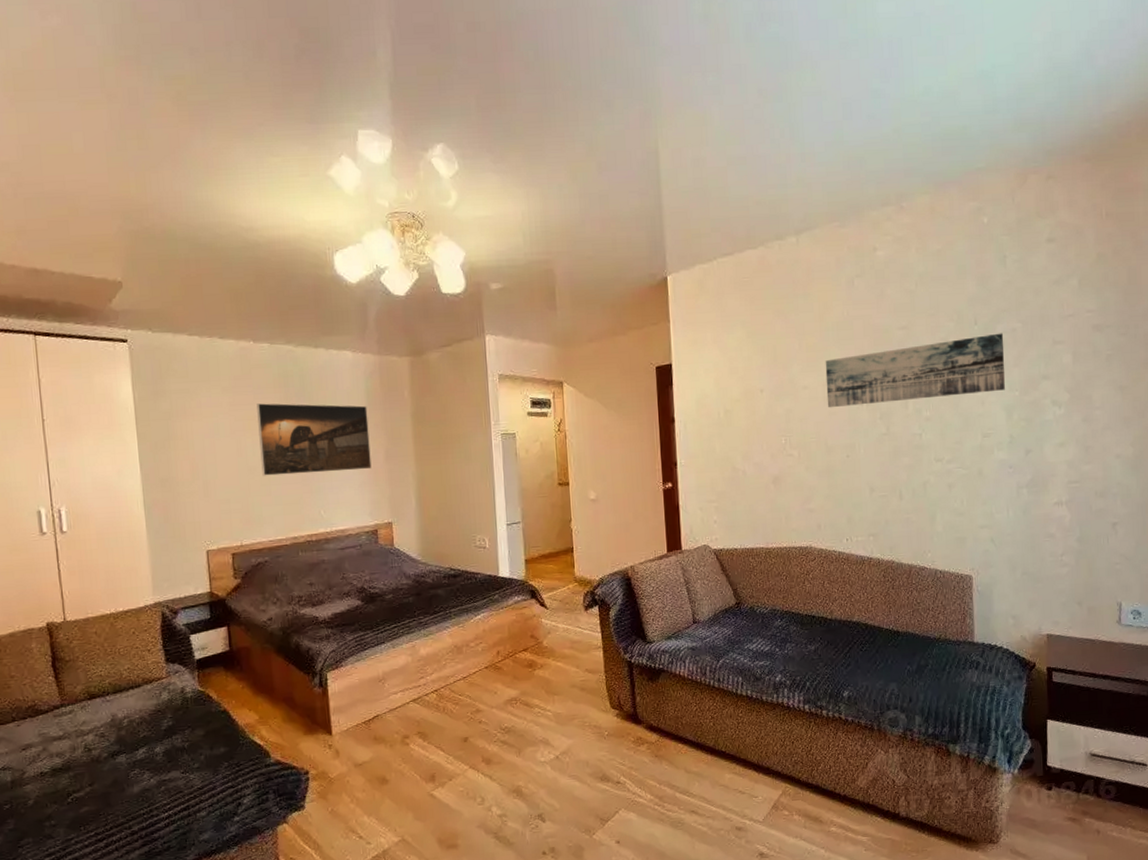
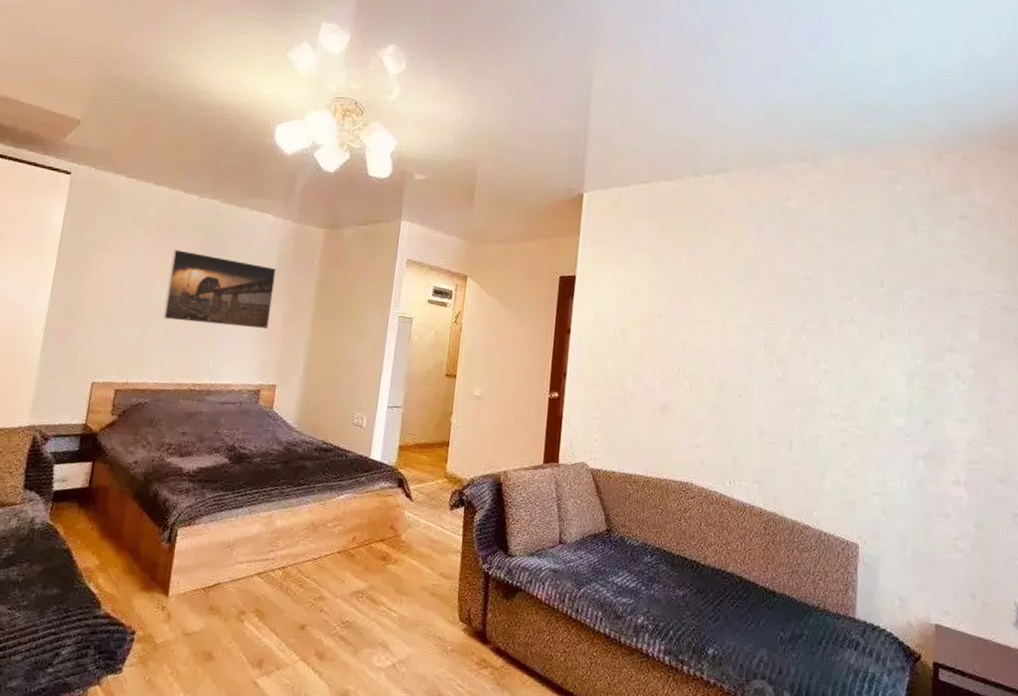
wall art: present [825,333,1006,408] -> none [724,296,910,356]

